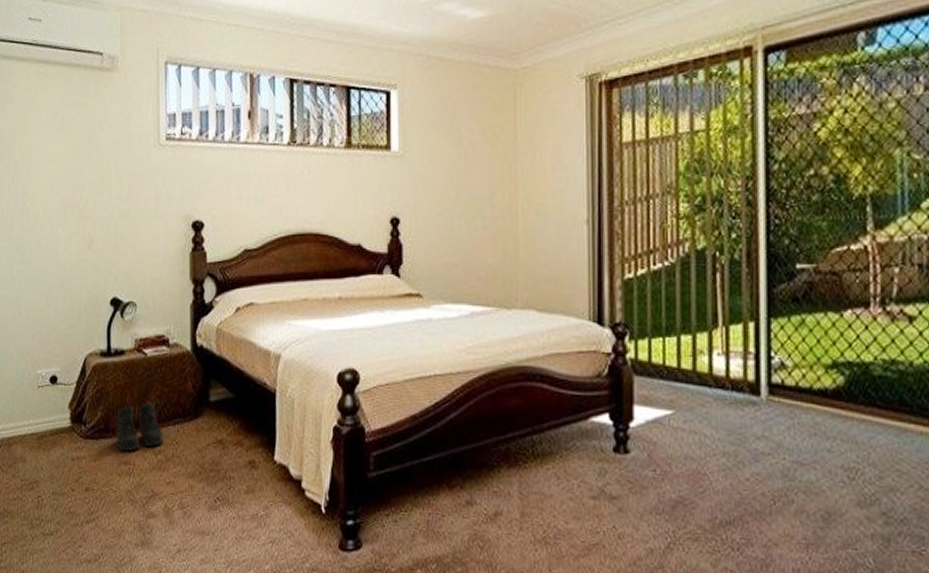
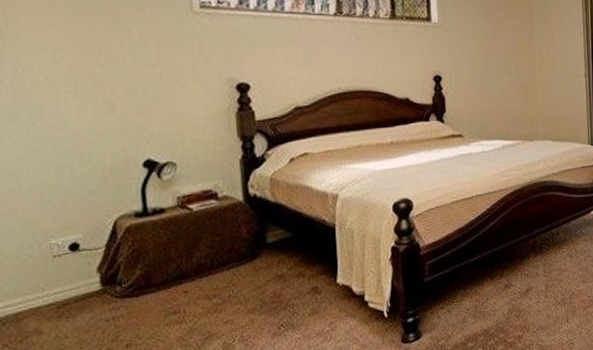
boots: present [116,402,164,452] -> none [159,252,218,303]

